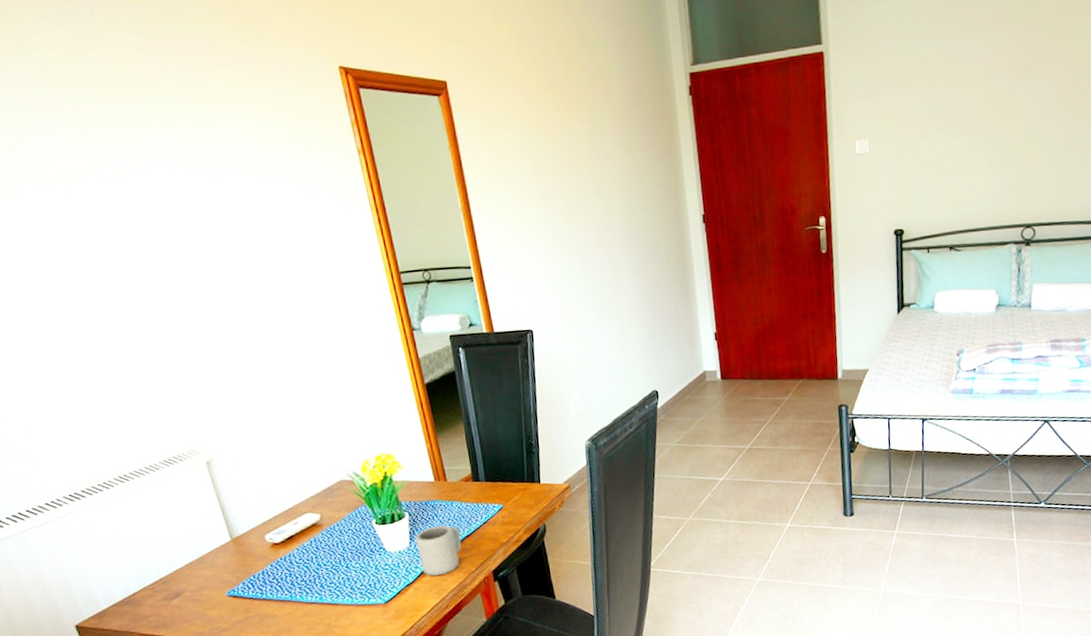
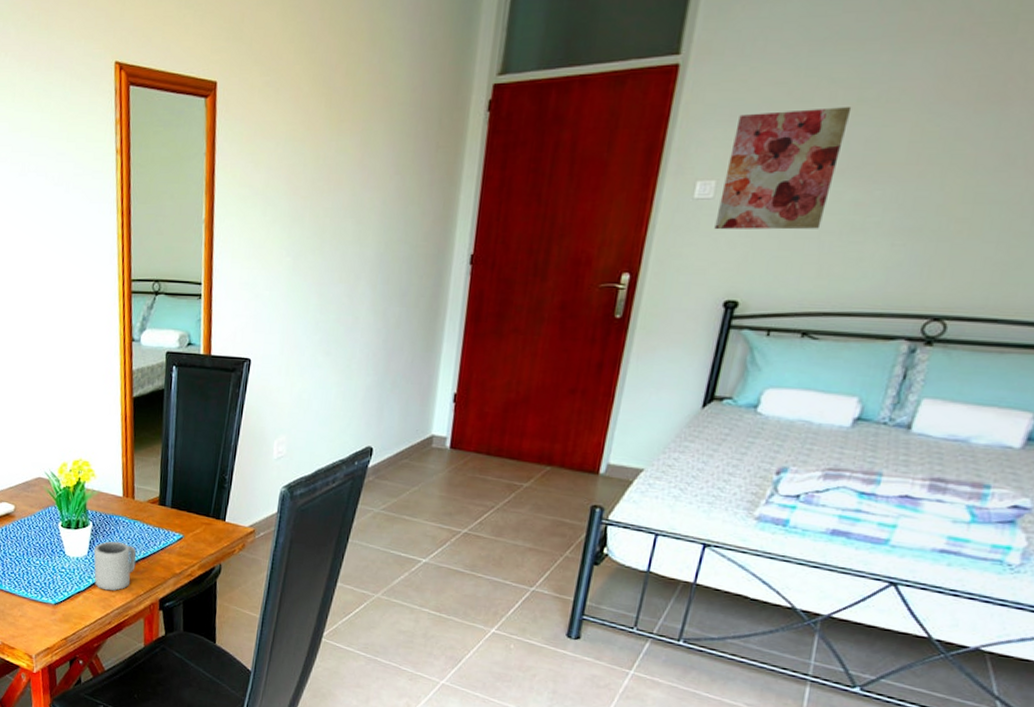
wall art: none [873,79,944,177] -> present [714,107,852,230]

